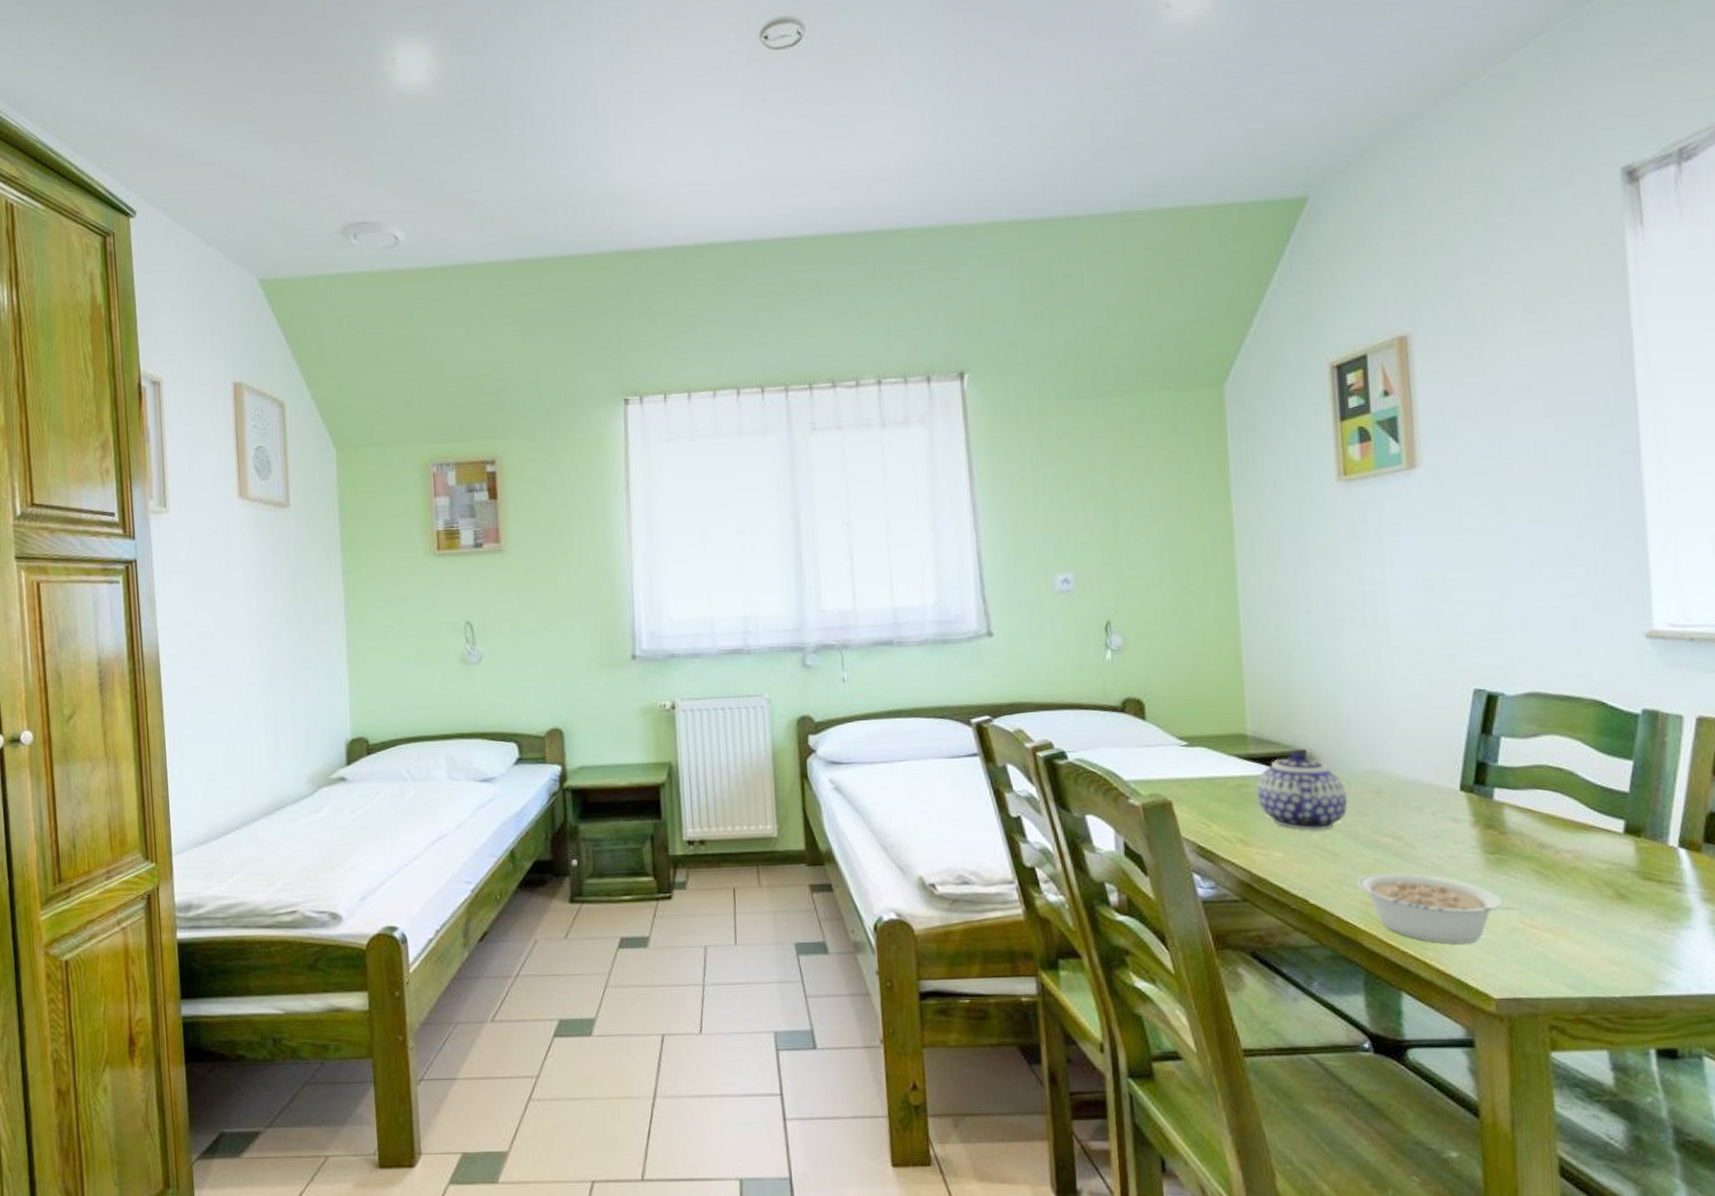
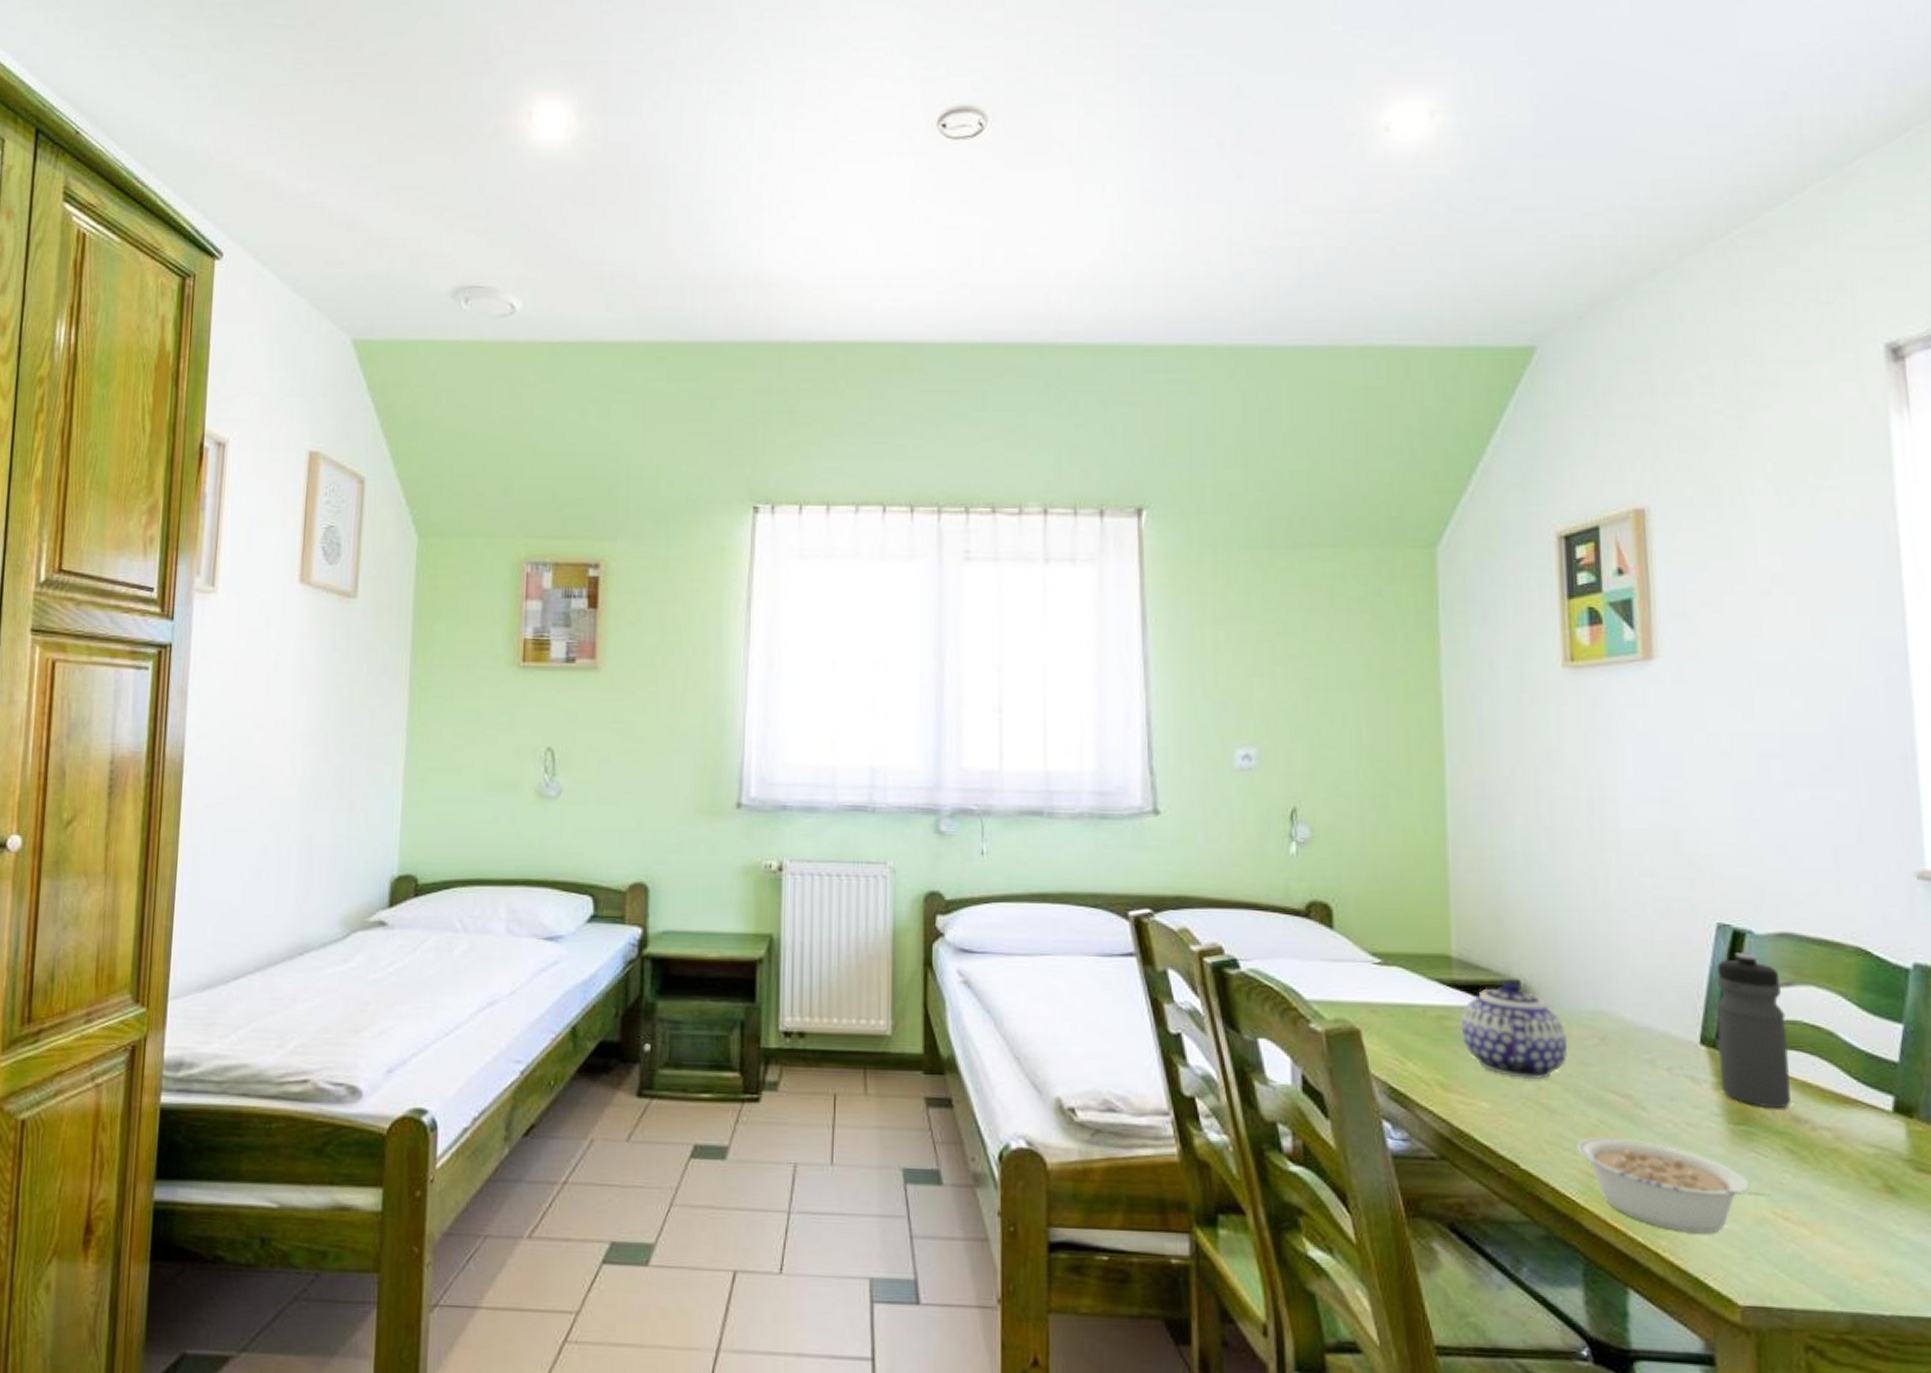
water bottle: none [1473,711,1537,839] -> present [1716,951,1791,1109]

